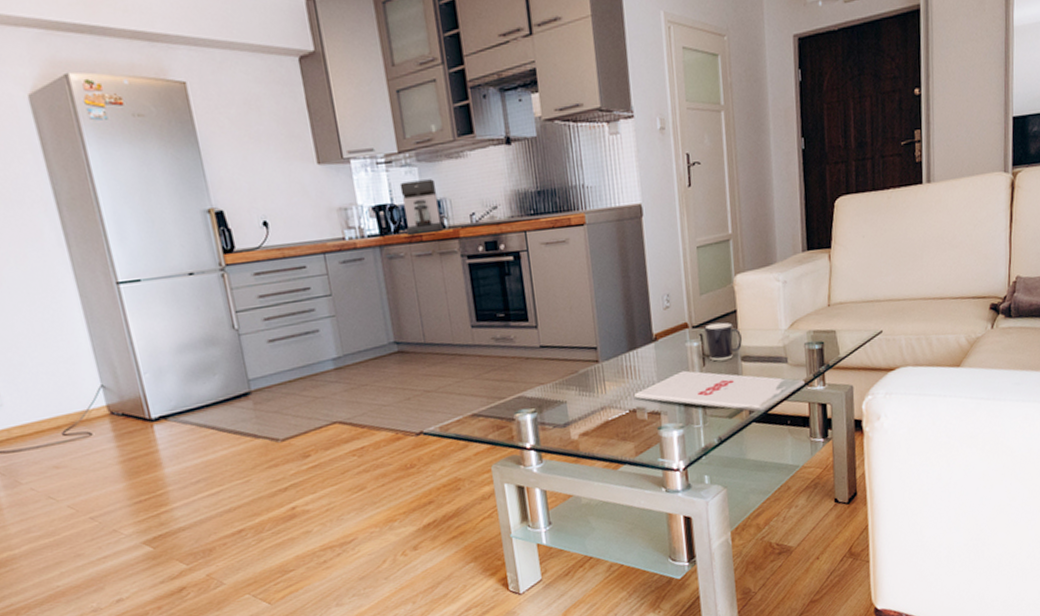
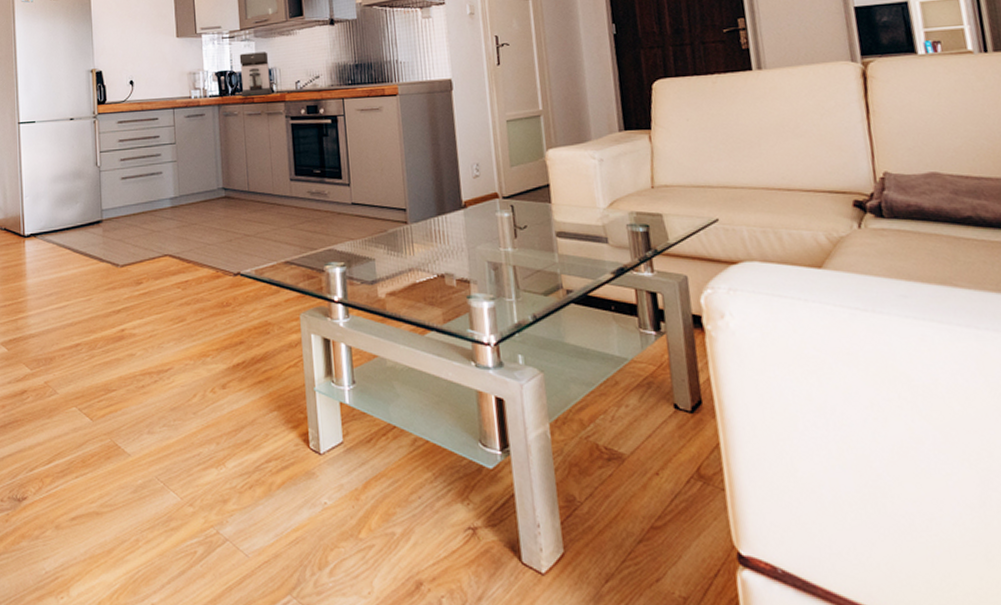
magazine: present [634,370,806,412] -> none [443,240,631,293]
mug: present [704,322,742,362] -> none [515,195,556,234]

